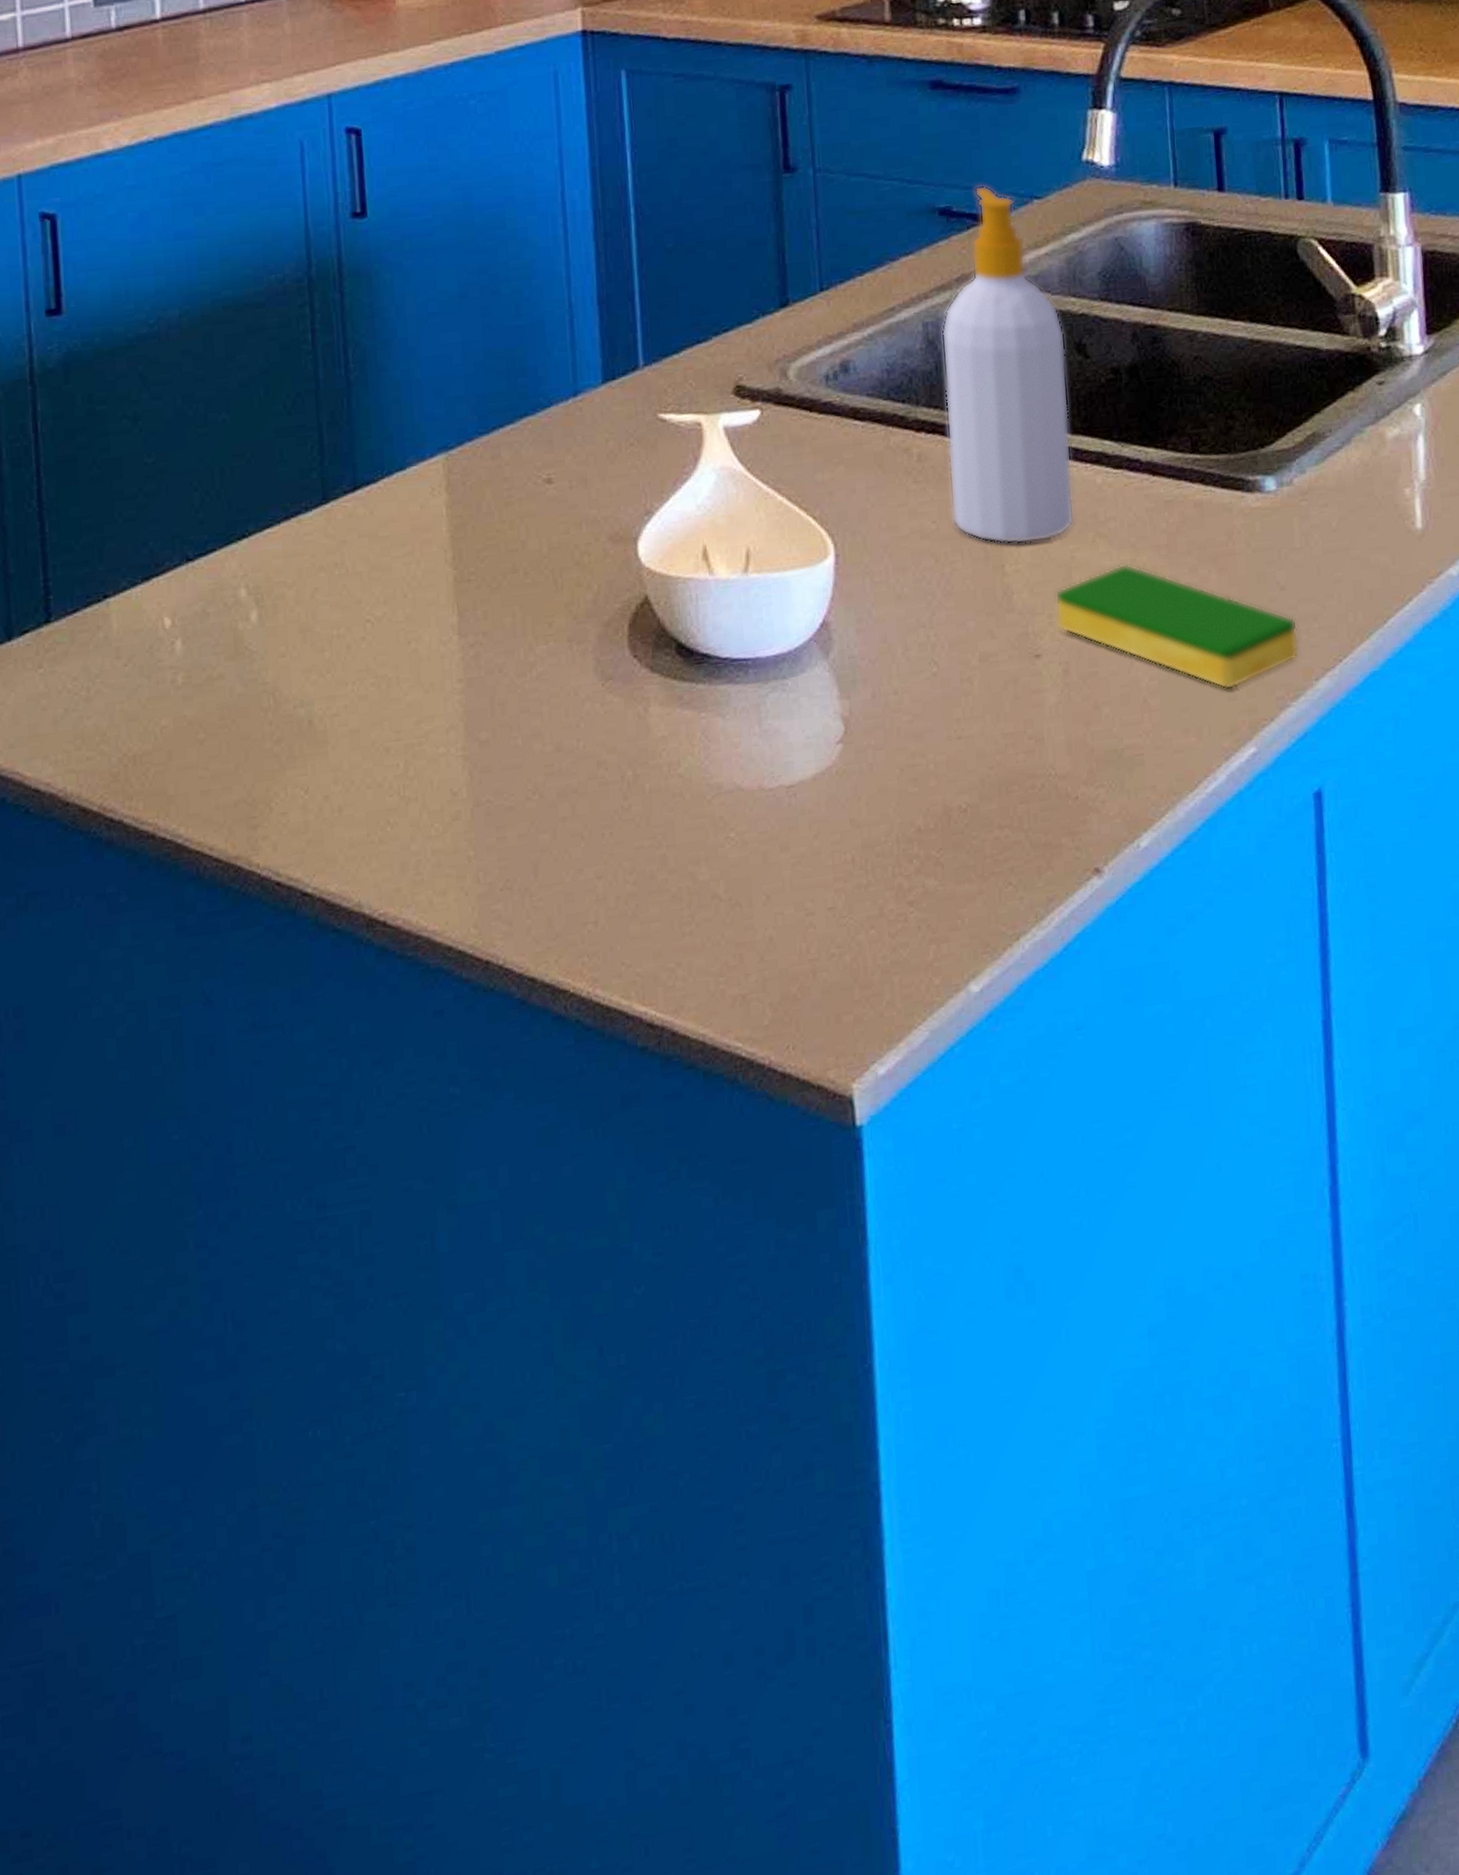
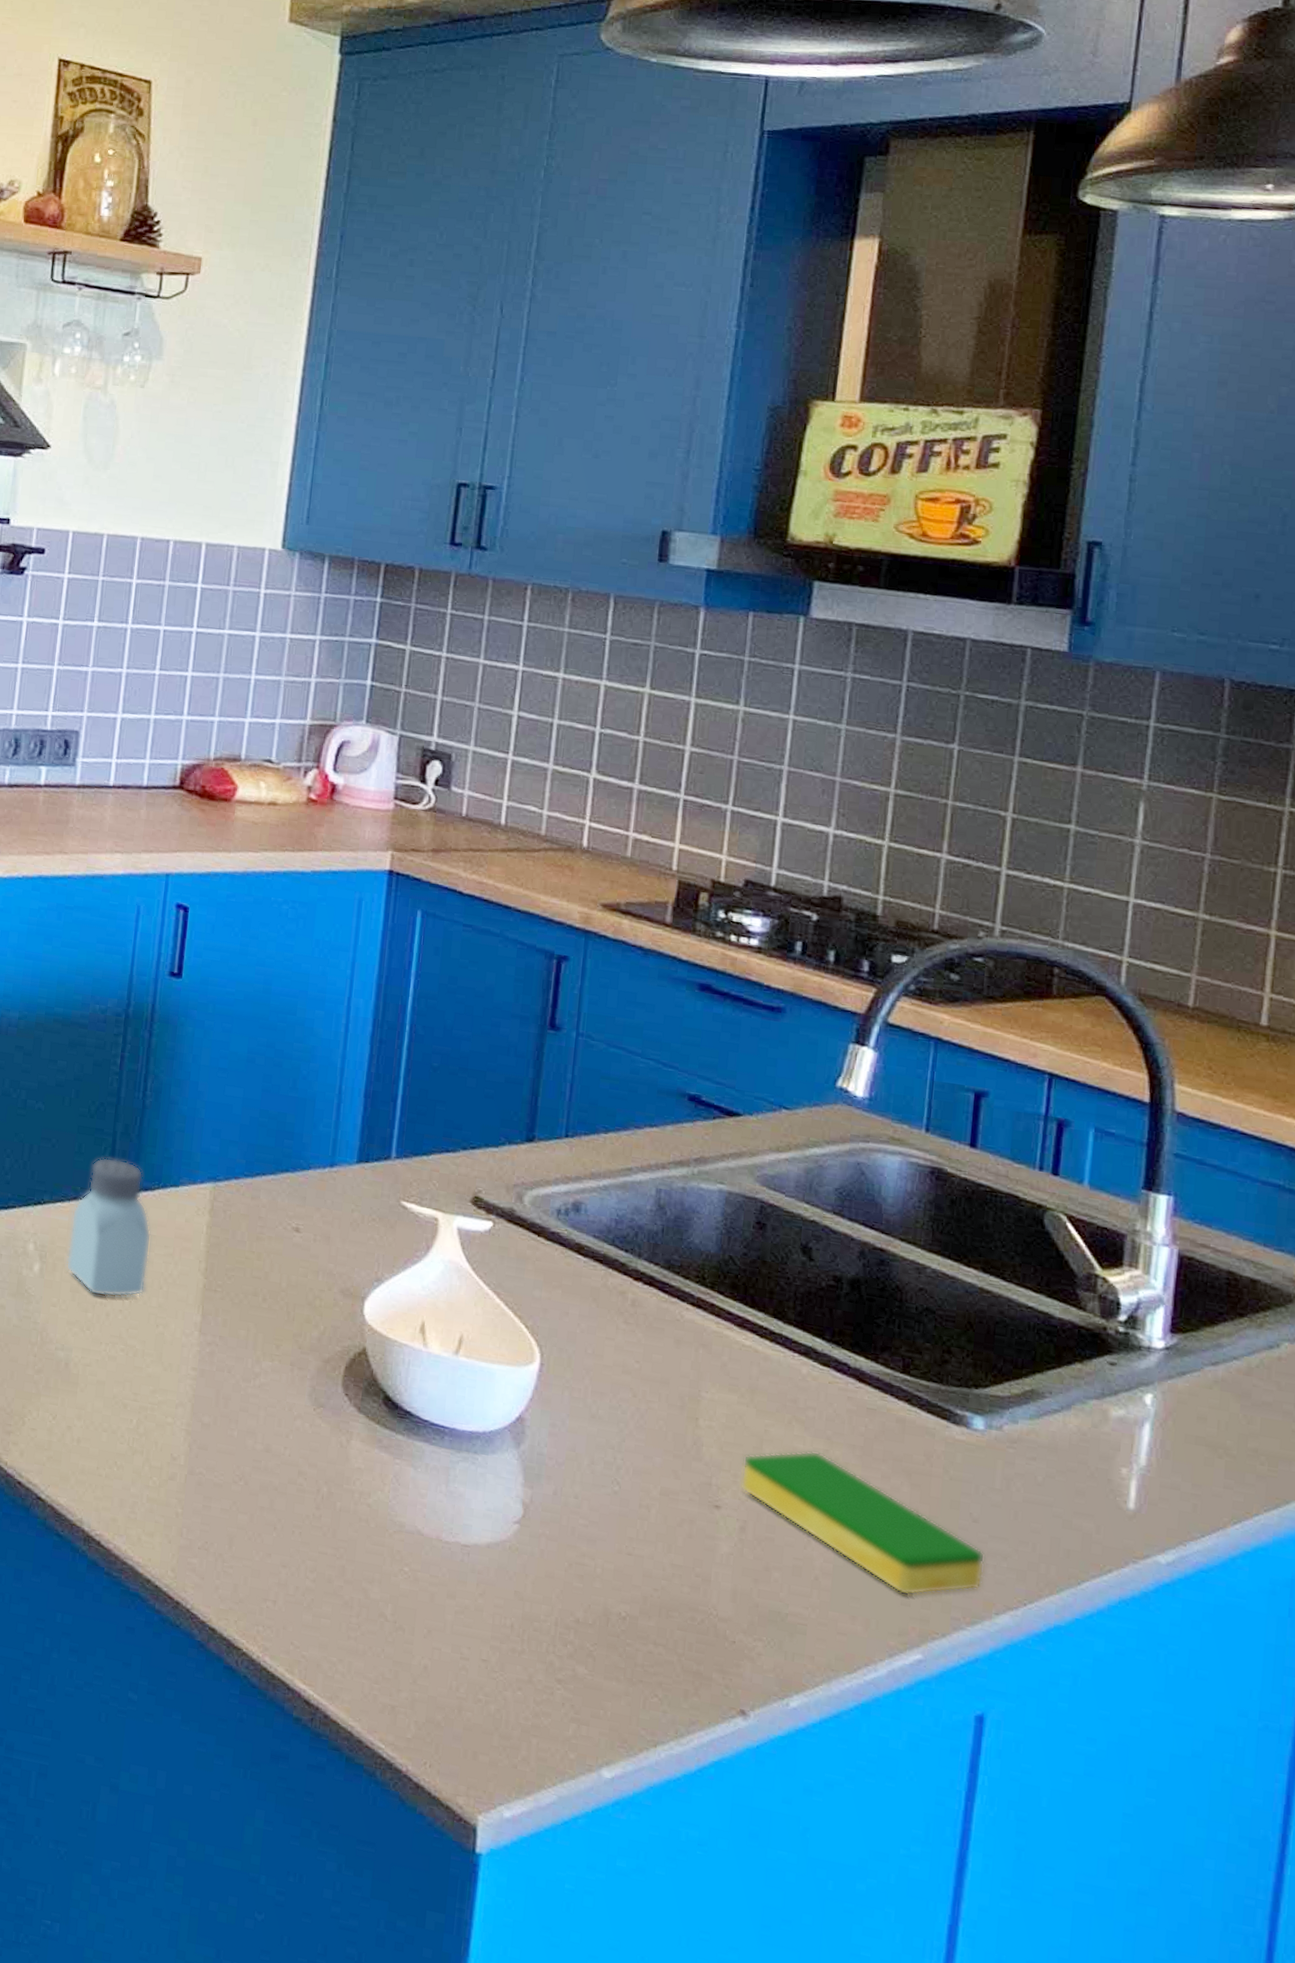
saltshaker: none [285,454,388,629] -> present [65,1157,152,1298]
soap bottle: present [941,185,1075,545] -> none [655,1084,793,1410]

